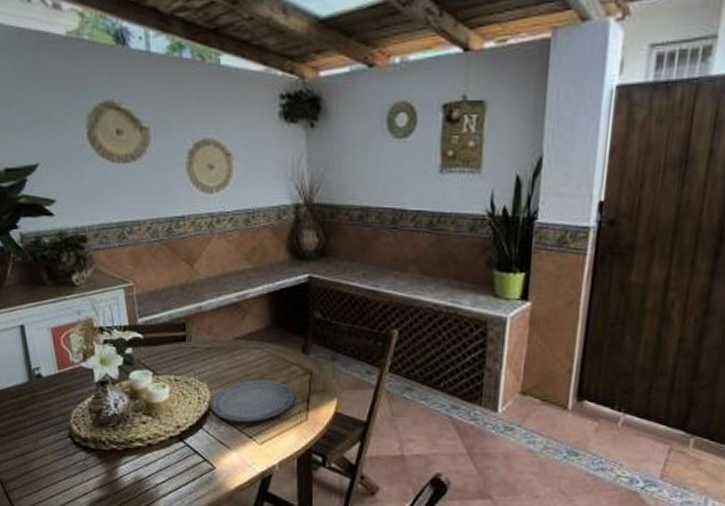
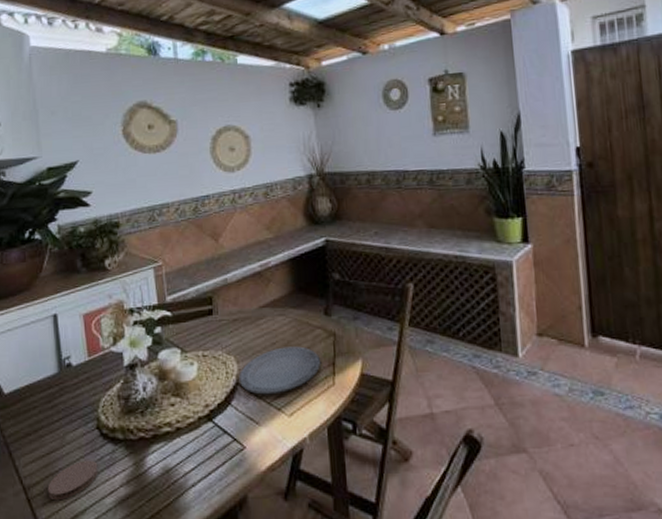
coaster: none [23,463,72,496] -> present [47,460,98,501]

